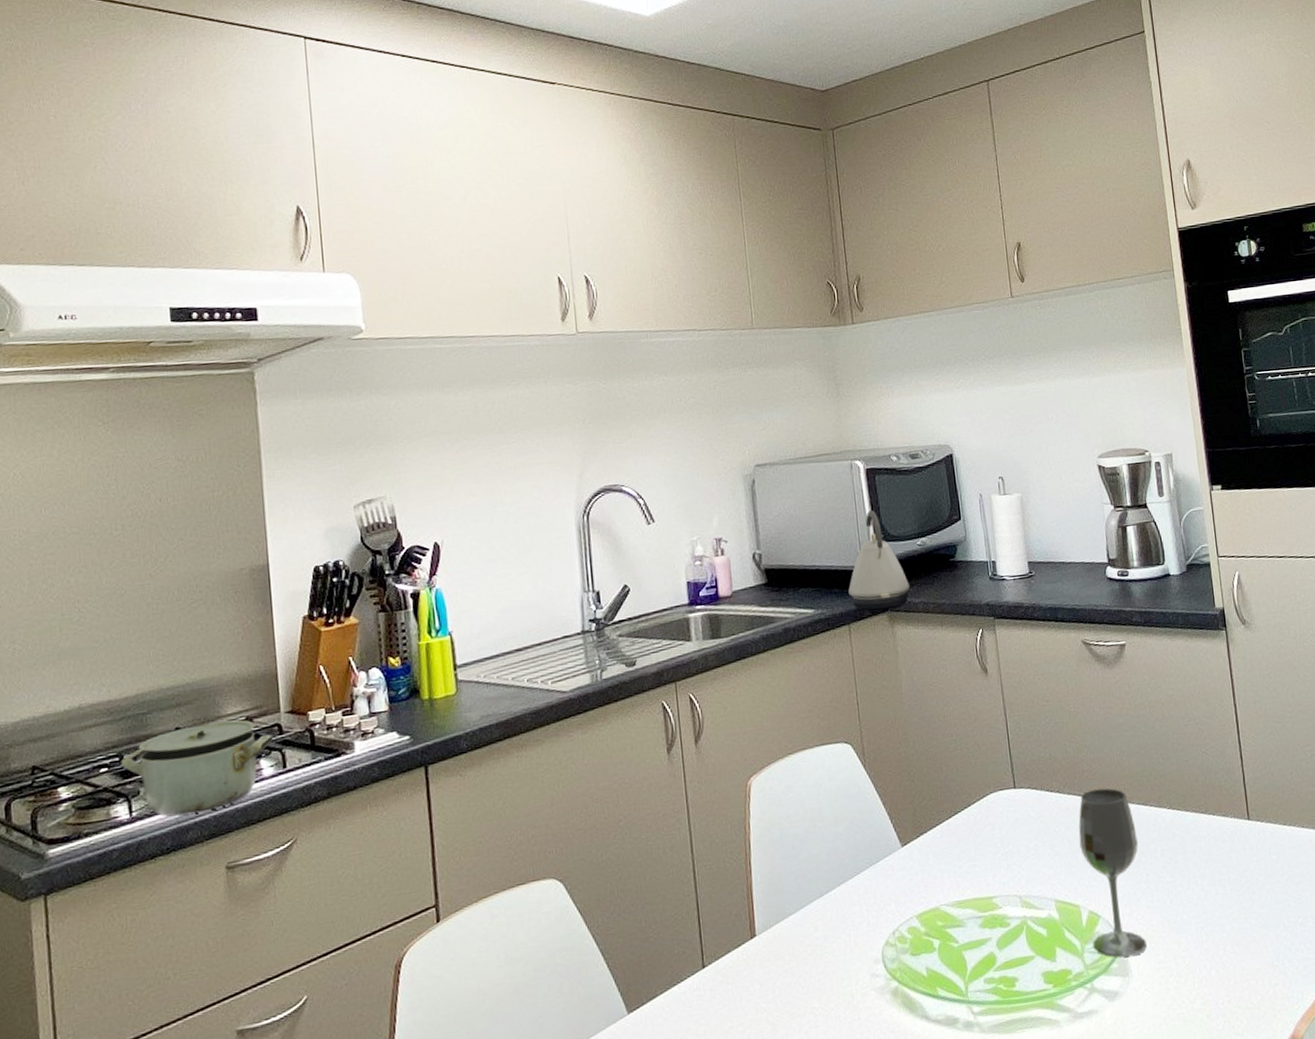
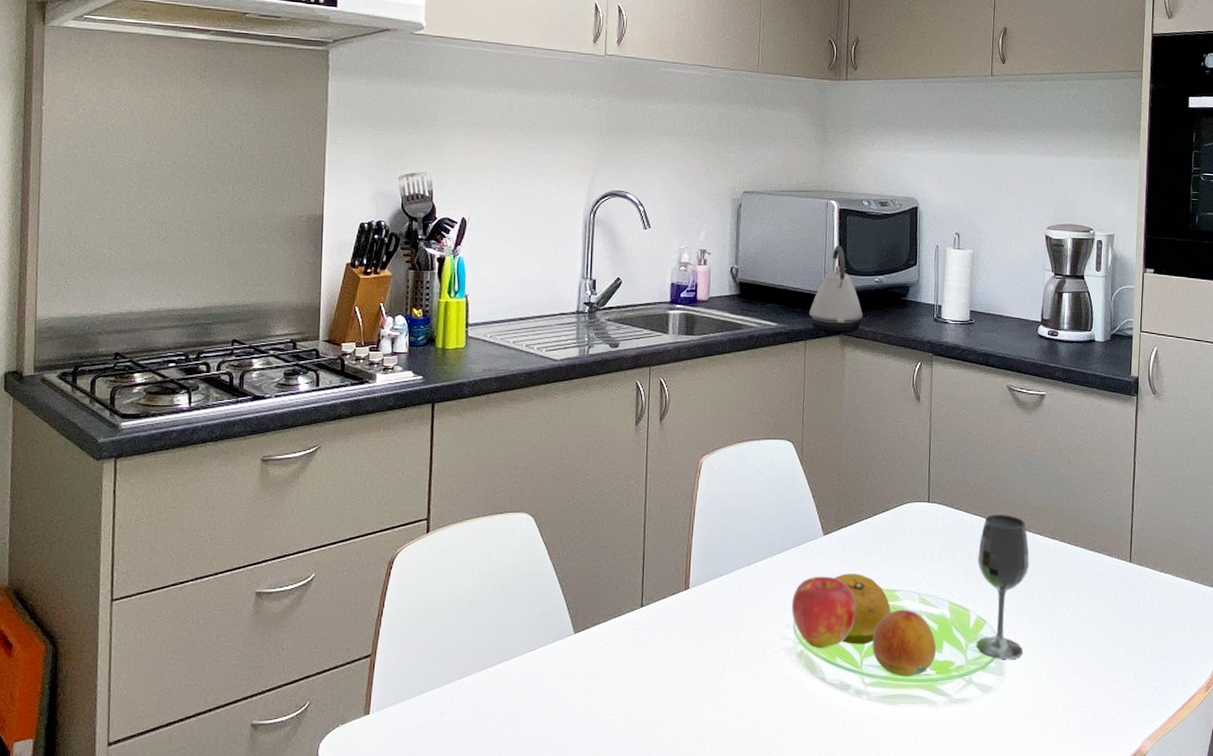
saucepan: present [121,719,273,817] -> none [186,339,311,412]
apple: none [876,894,953,981] -> present [792,576,857,648]
fruit: none [921,885,991,970] -> present [835,574,891,644]
fruit: none [975,917,1050,998] -> present [873,609,937,677]

